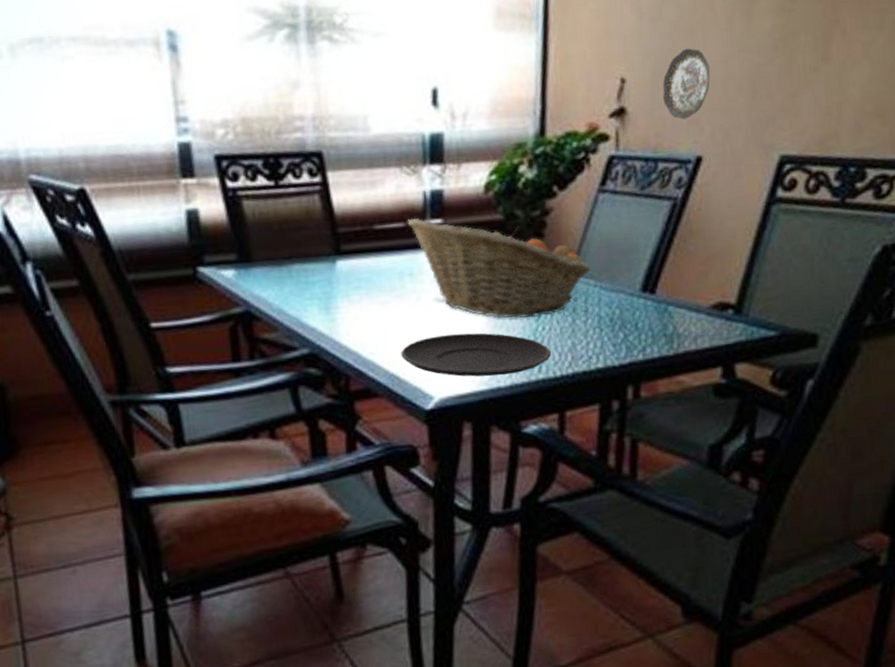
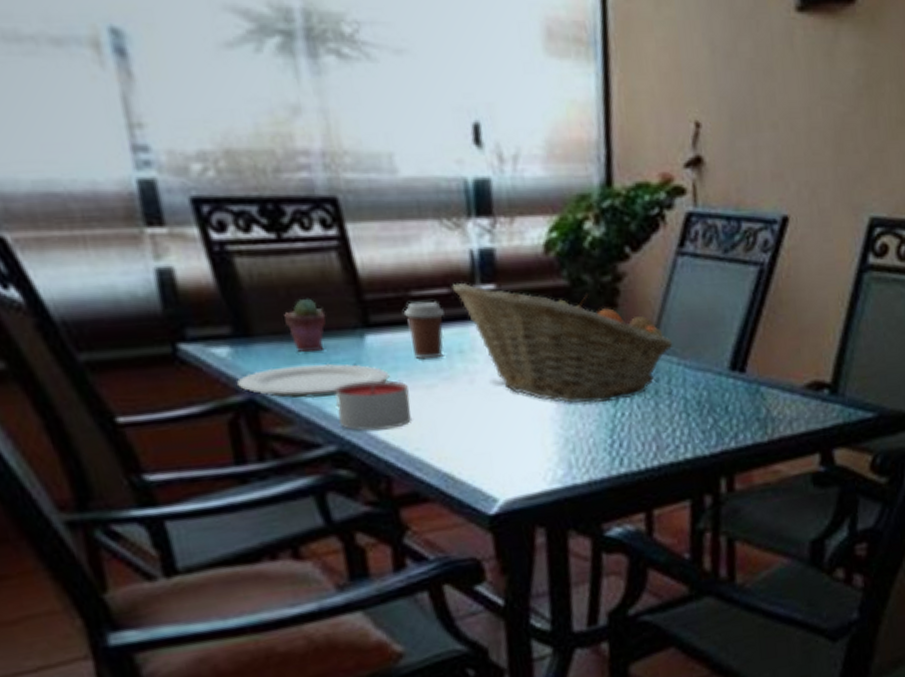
plate: none [237,283,353,311] -> present [236,363,390,398]
potted succulent: none [276,232,308,275] -> present [284,299,327,353]
candle: none [310,297,368,338] -> present [334,380,411,431]
coffee cup: none [367,233,400,281] -> present [403,301,445,359]
plate: present [401,333,551,377] -> none [454,421,633,474]
decorative plate: present [662,48,710,120] -> none [741,90,793,173]

